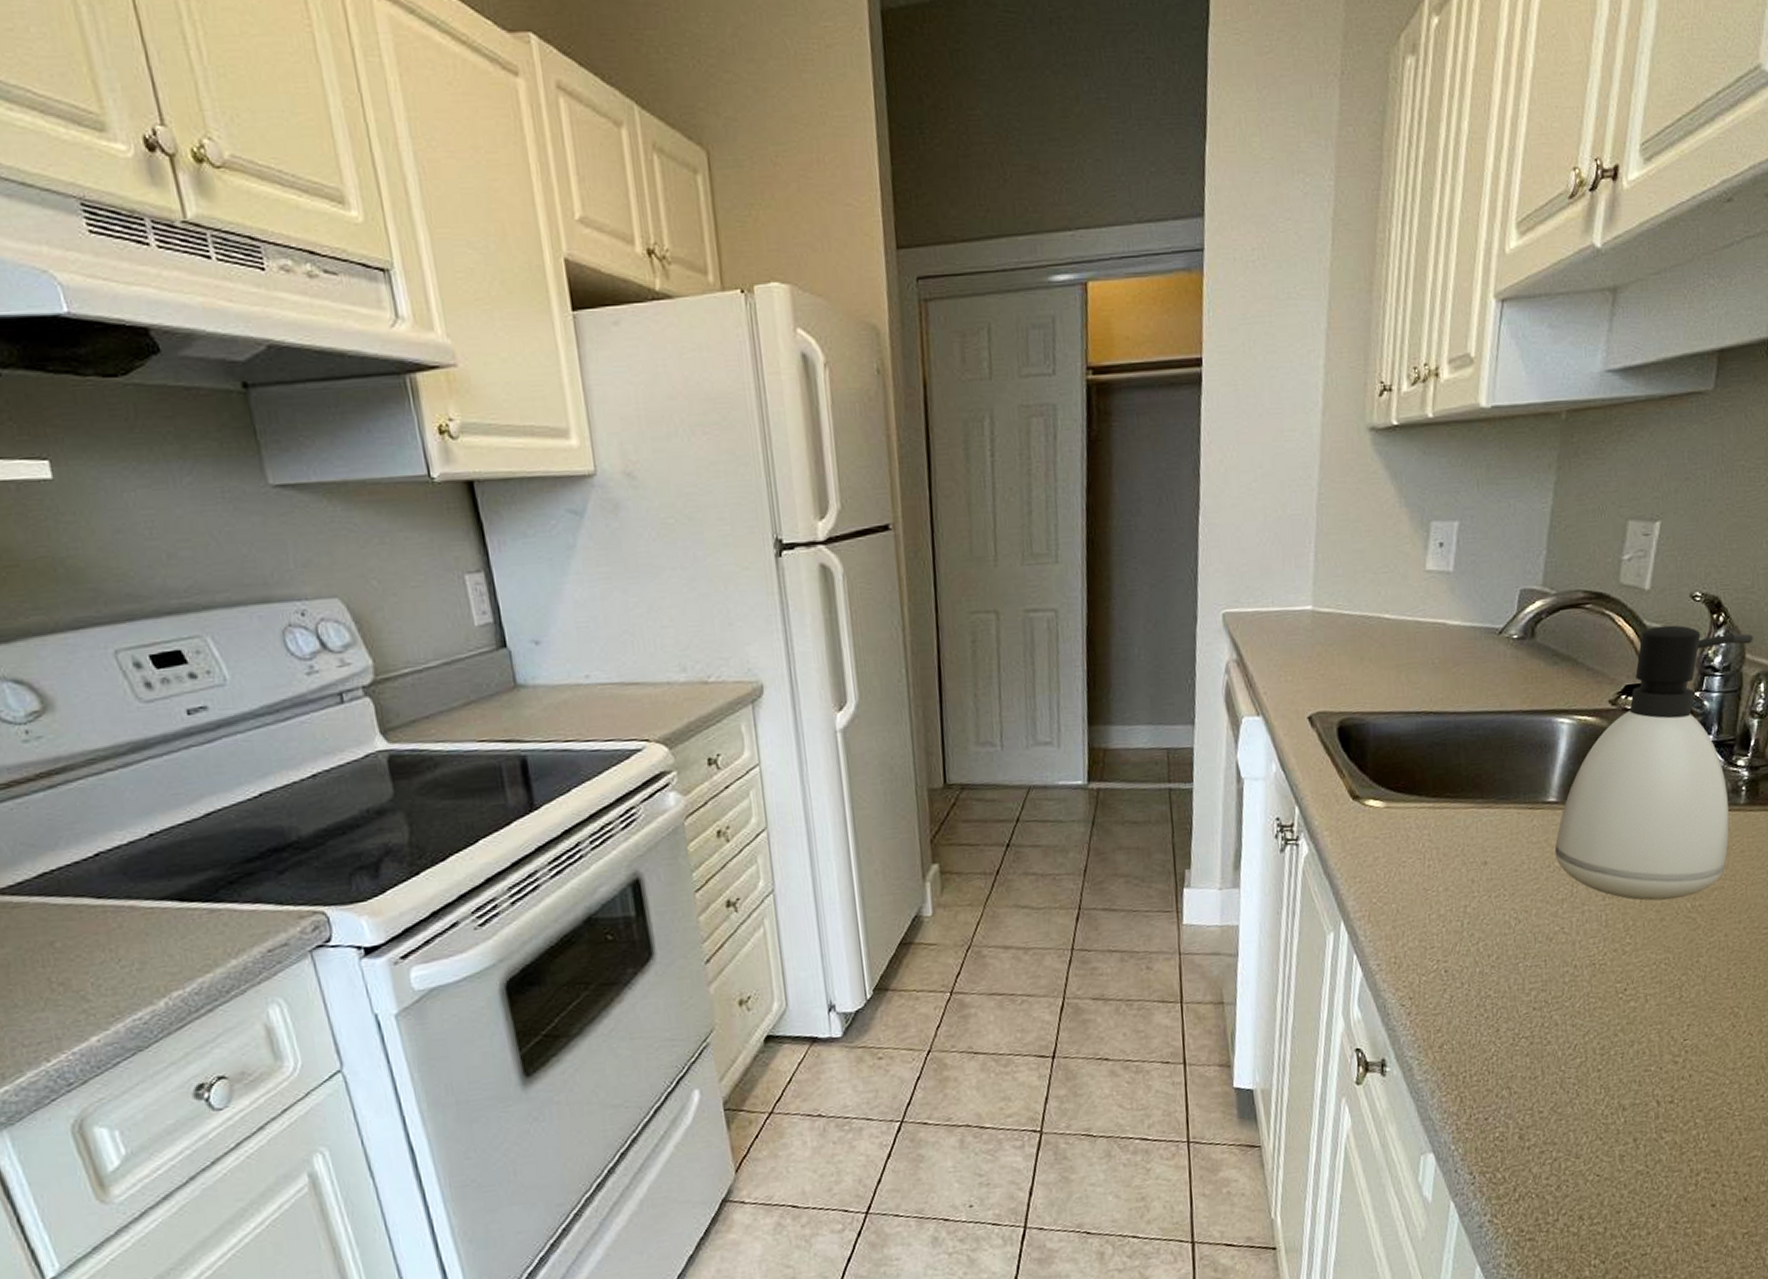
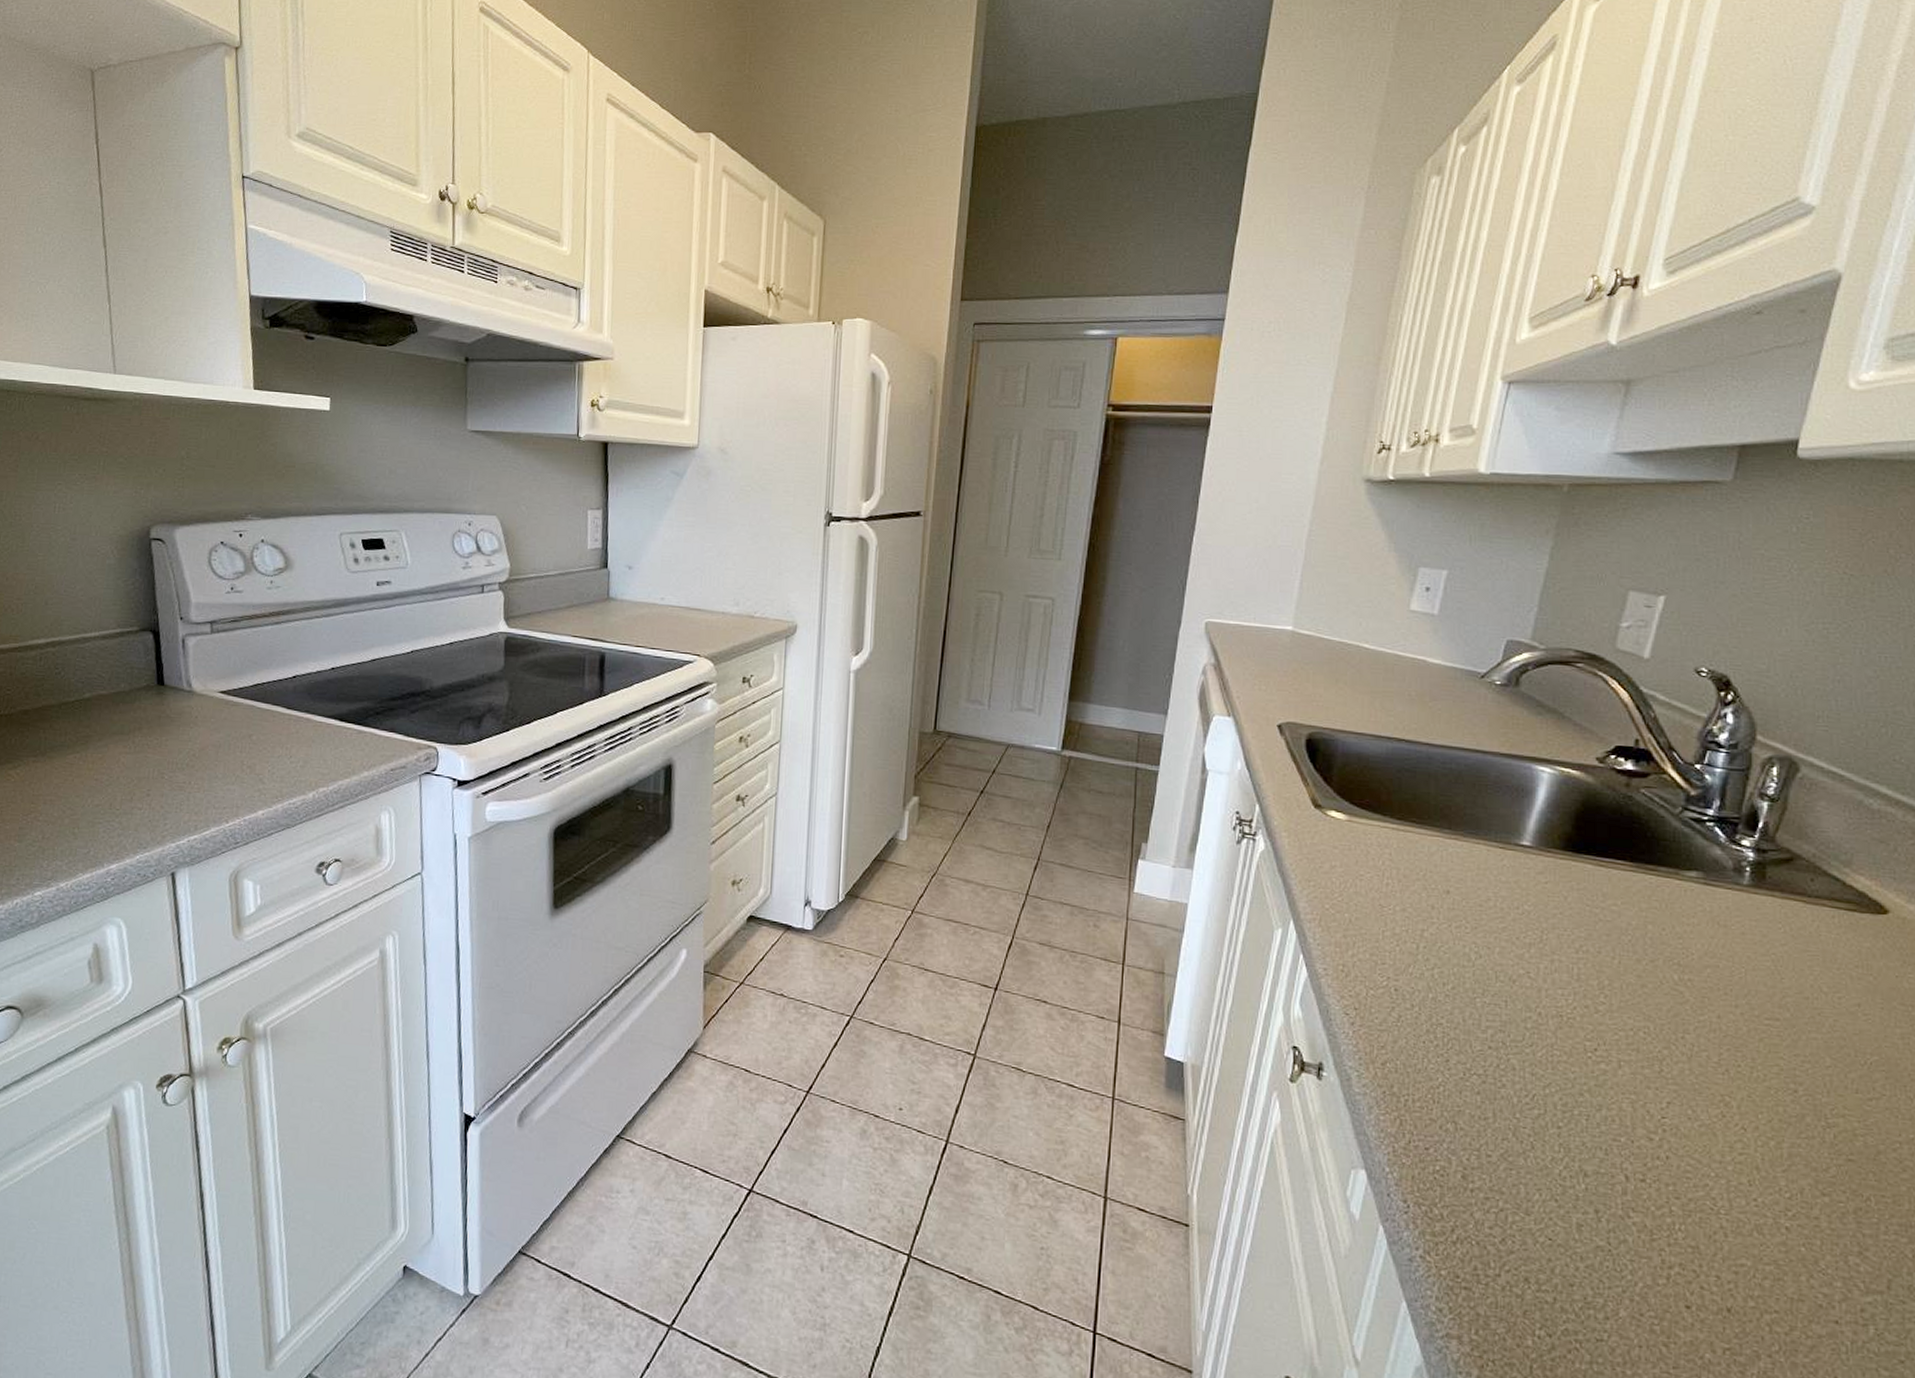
soap dispenser: present [1554,625,1753,901] -> none [1525,694,1766,968]

